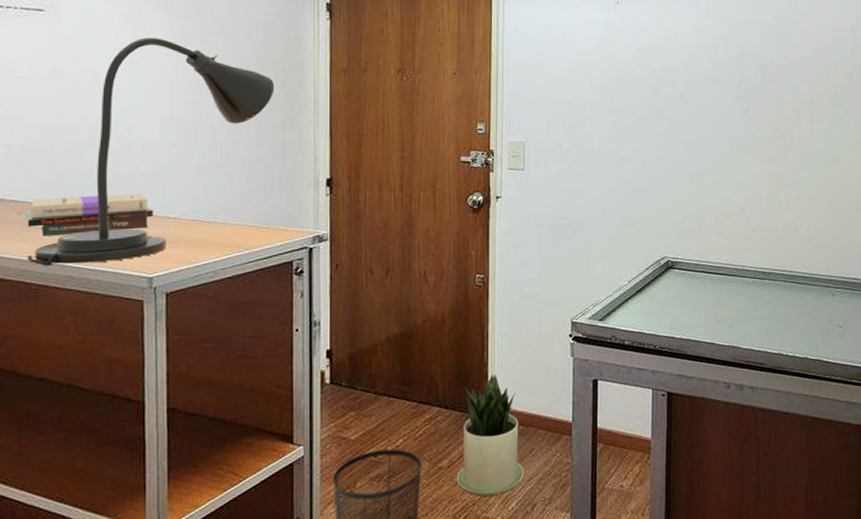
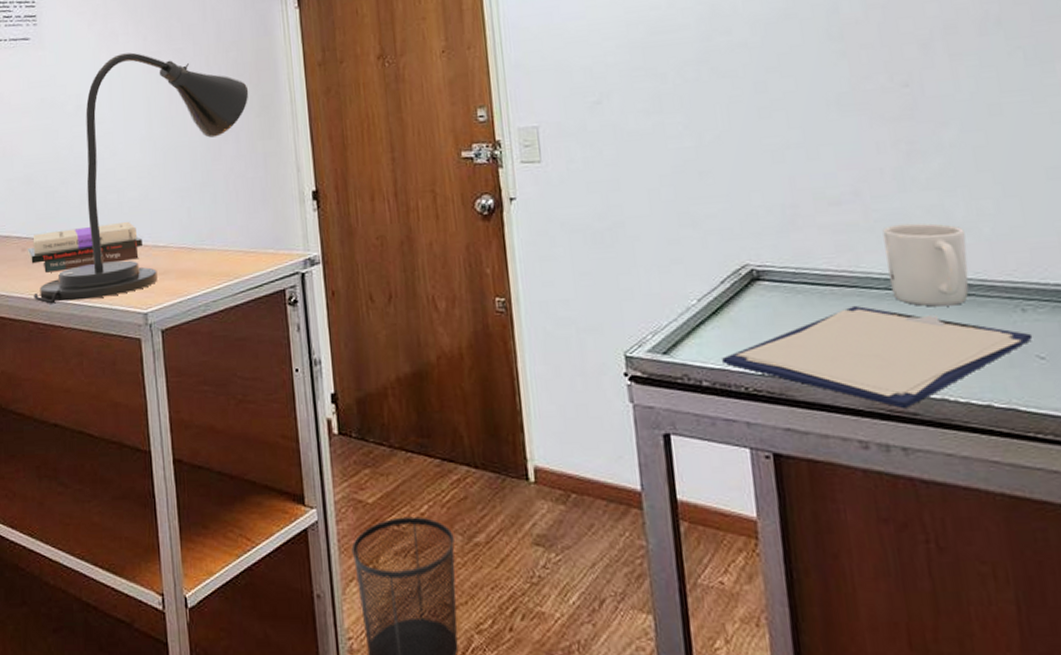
planter: present [456,375,524,496] -> none [495,426,585,584]
notepad: none [641,289,837,361] -> present [722,306,1033,410]
mug: none [756,233,806,291] -> present [882,223,969,307]

